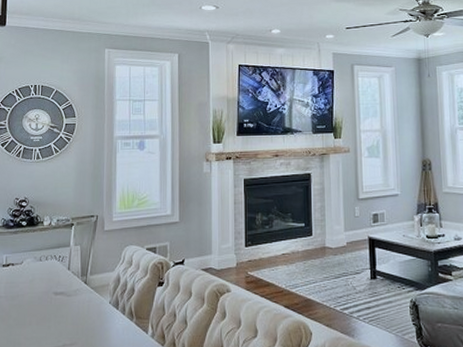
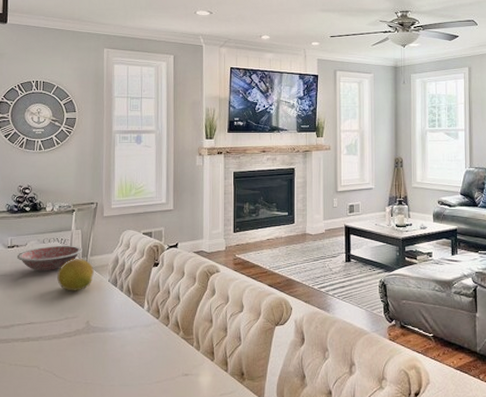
bowl: none [12,263,81,291] -> present [16,245,82,270]
fruit: none [54,278,94,315] -> present [57,259,94,291]

